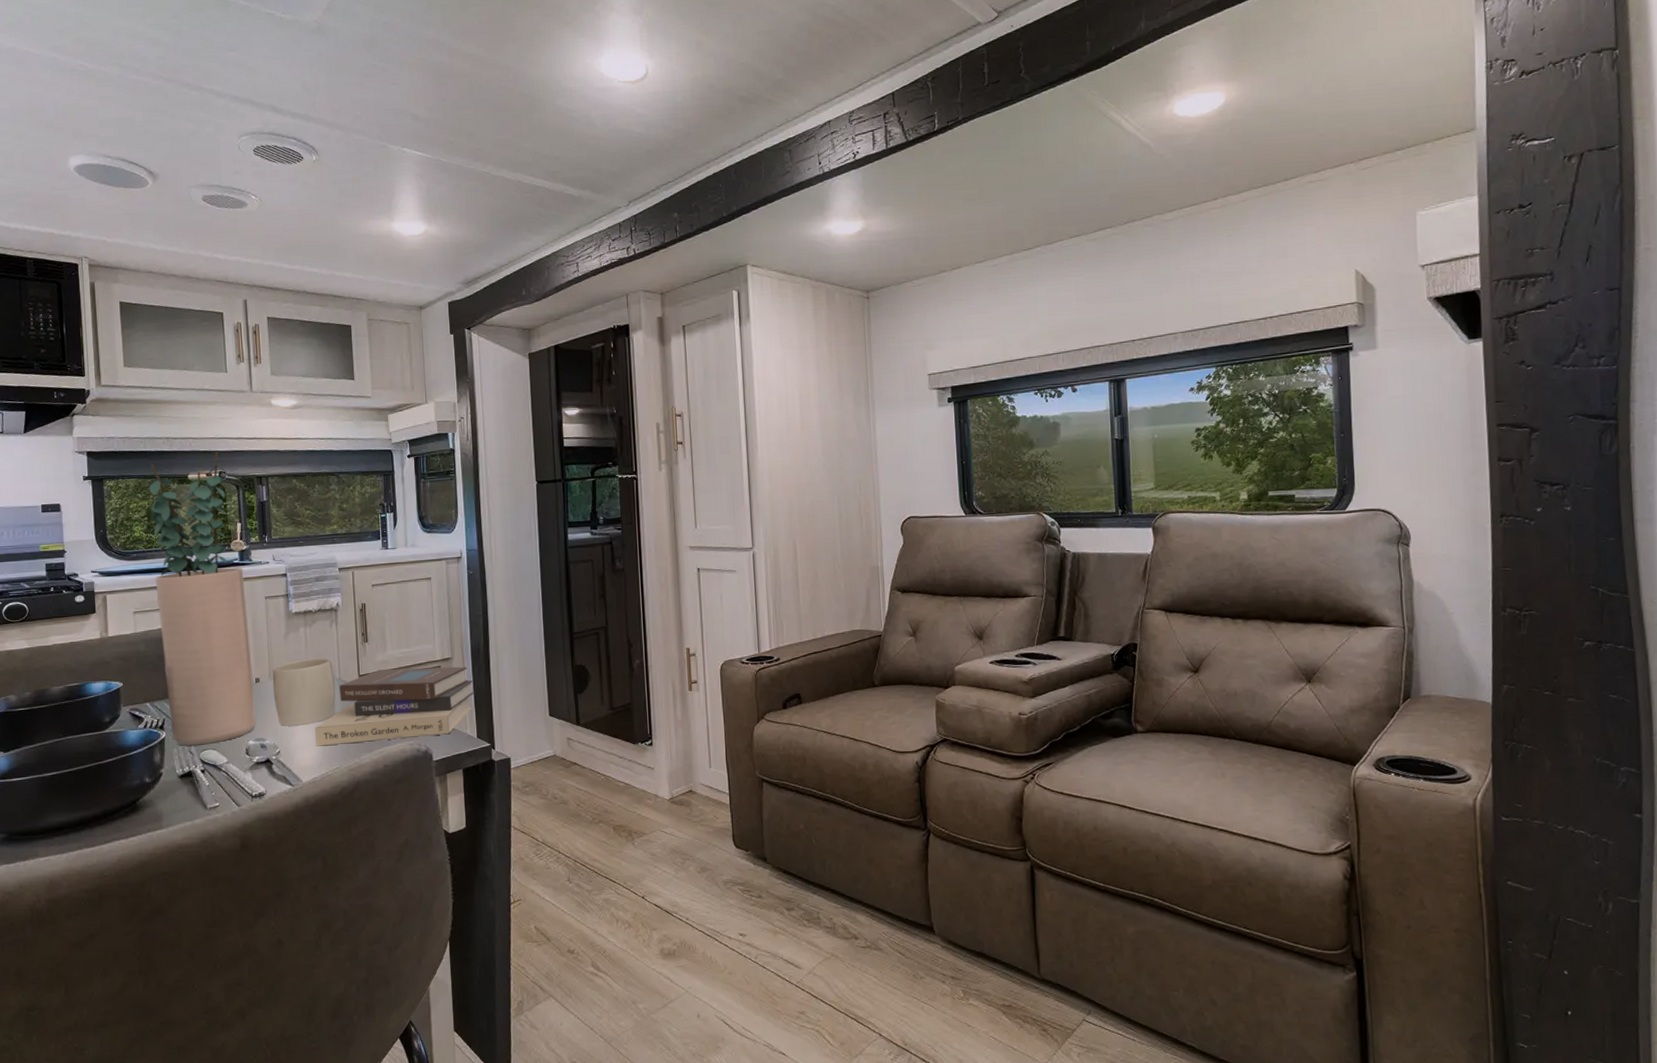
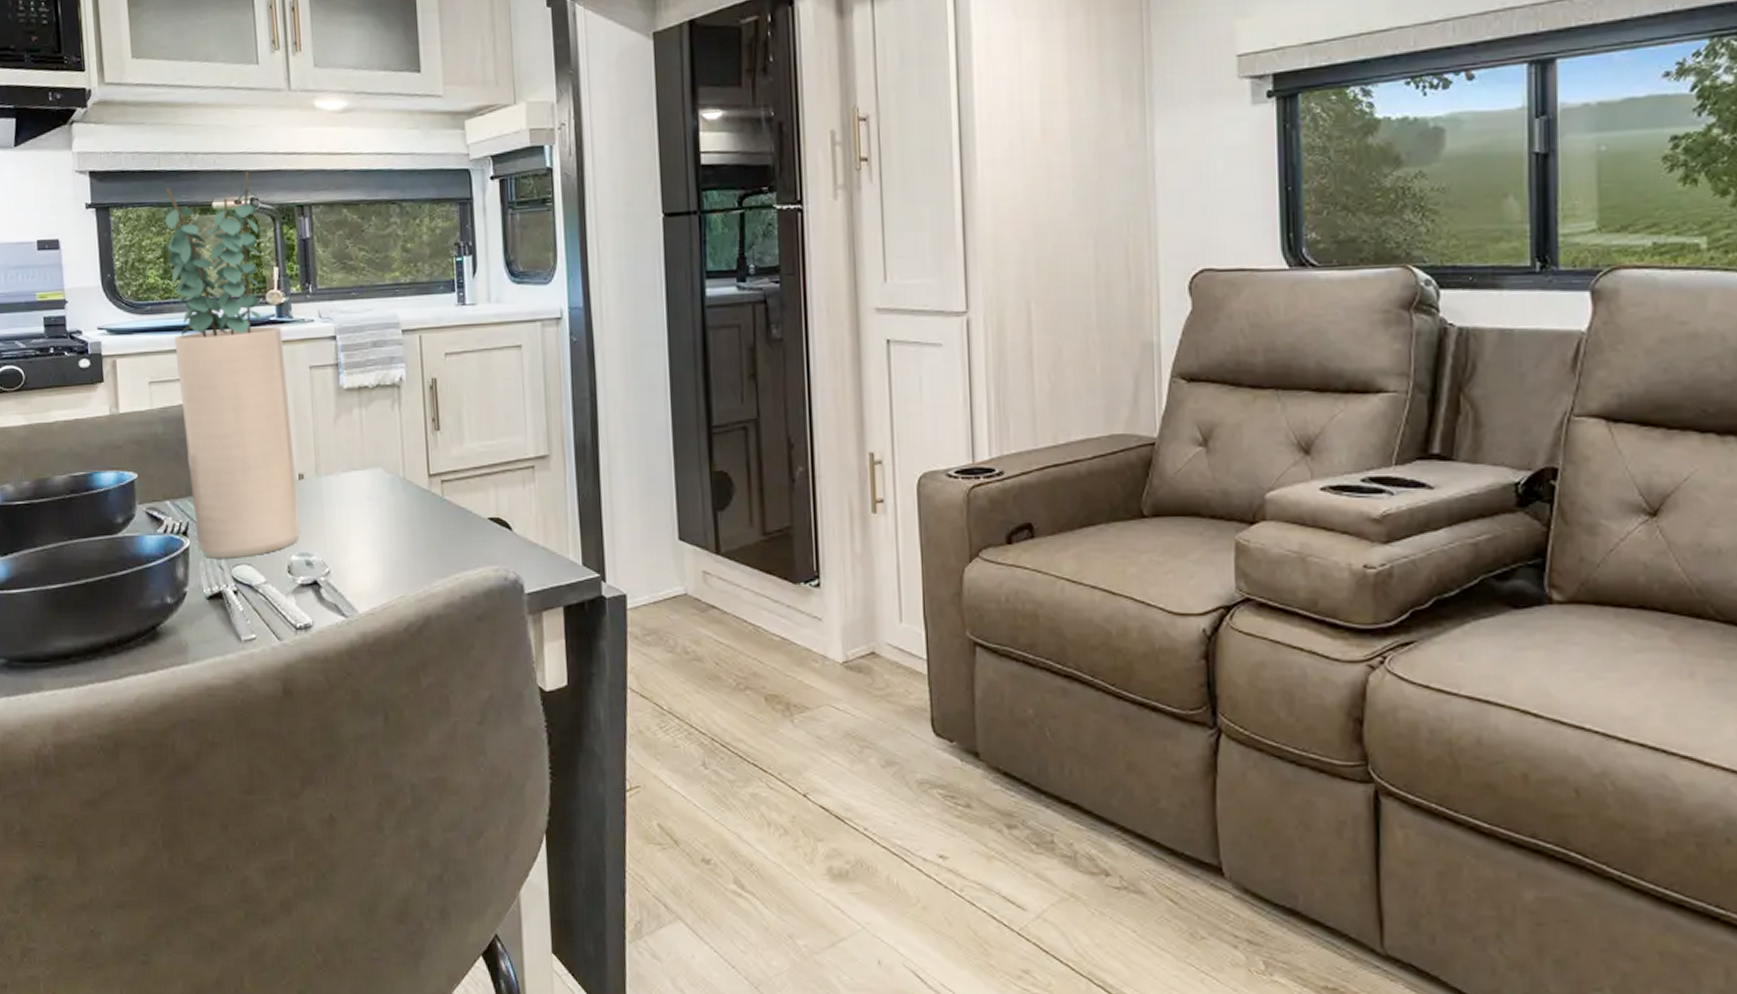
mug: present [272,658,336,726] -> none [319,450,400,539]
books: present [314,666,474,747] -> none [372,467,579,567]

